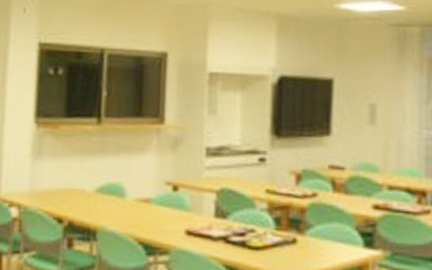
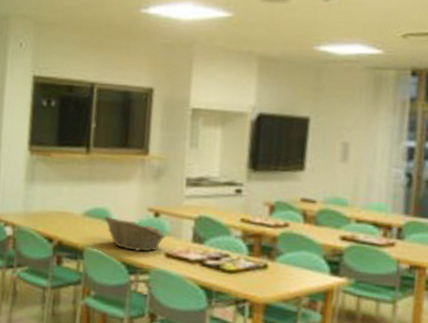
fruit basket: none [118,191,186,230] -> present [104,215,166,252]

